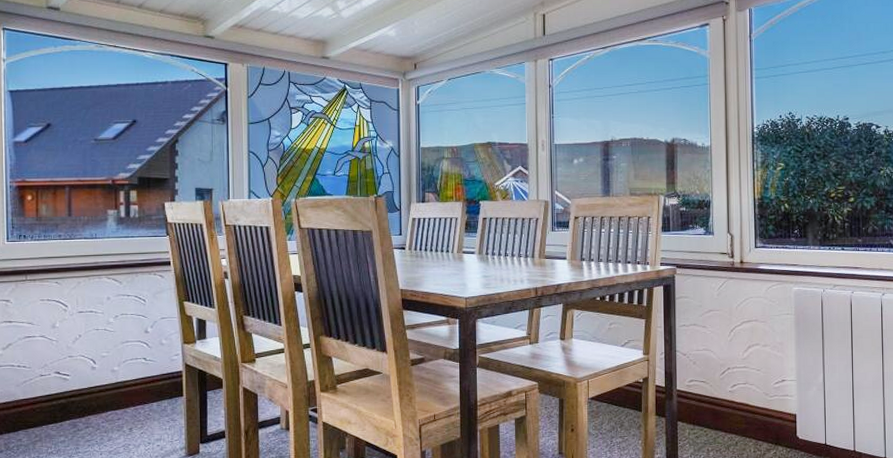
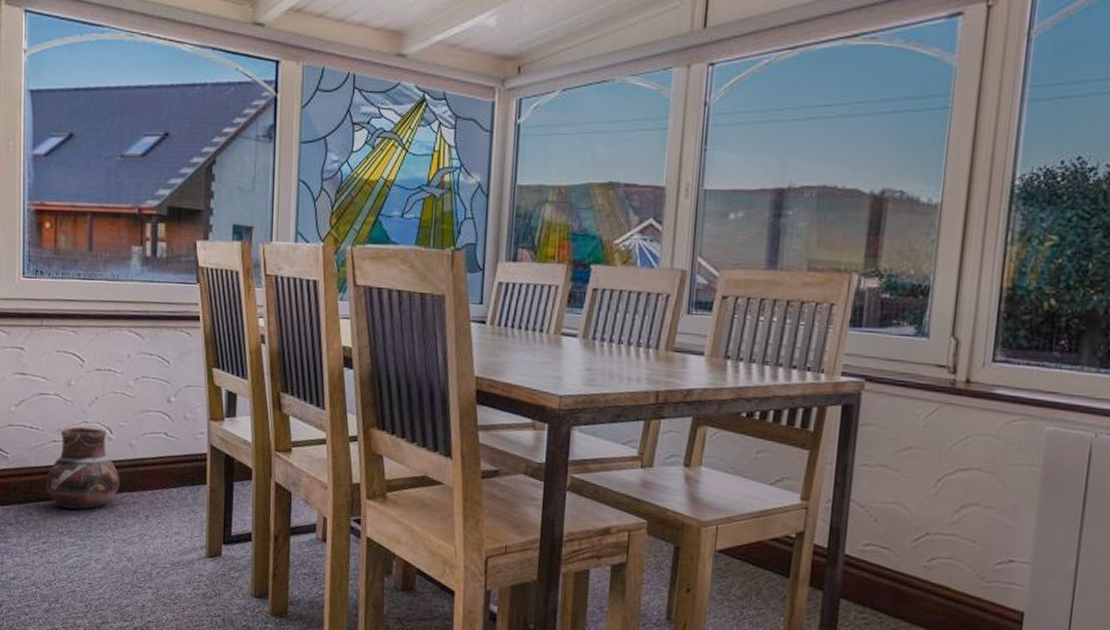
ceramic pot: none [34,360,105,431] -> present [46,426,120,510]

